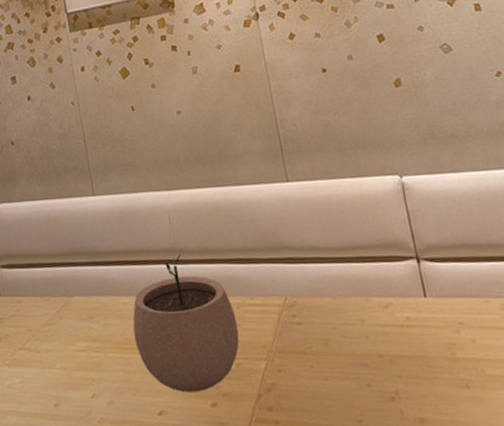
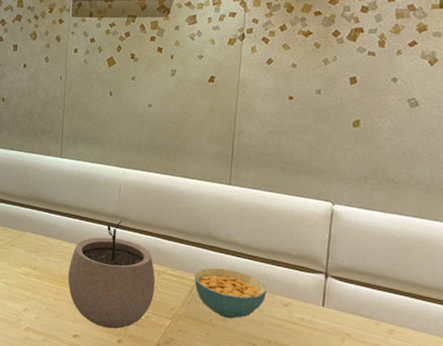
cereal bowl: none [277,280,362,341] -> present [194,268,267,319]

